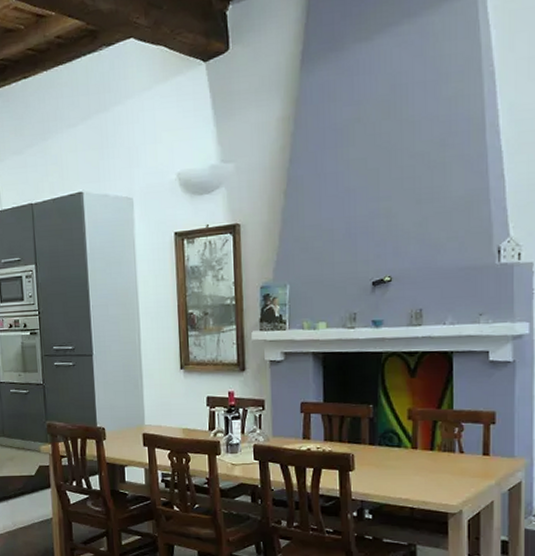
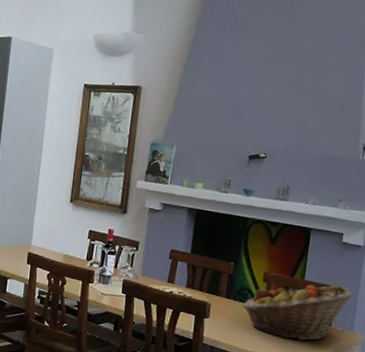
fruit basket: none [390,409,509,479] -> present [243,284,353,341]

